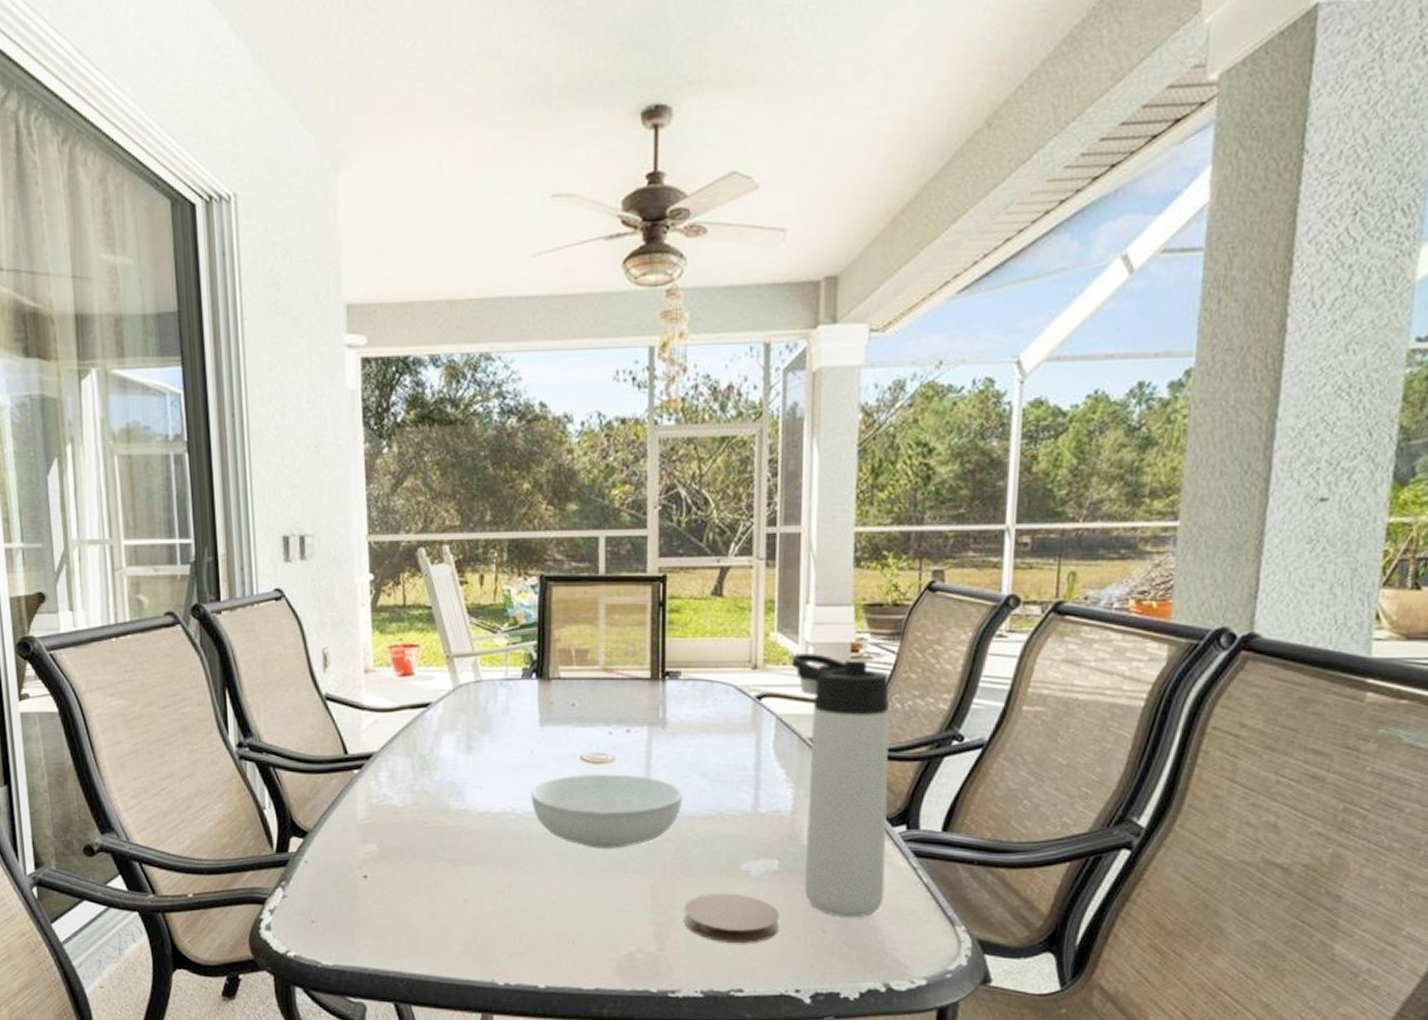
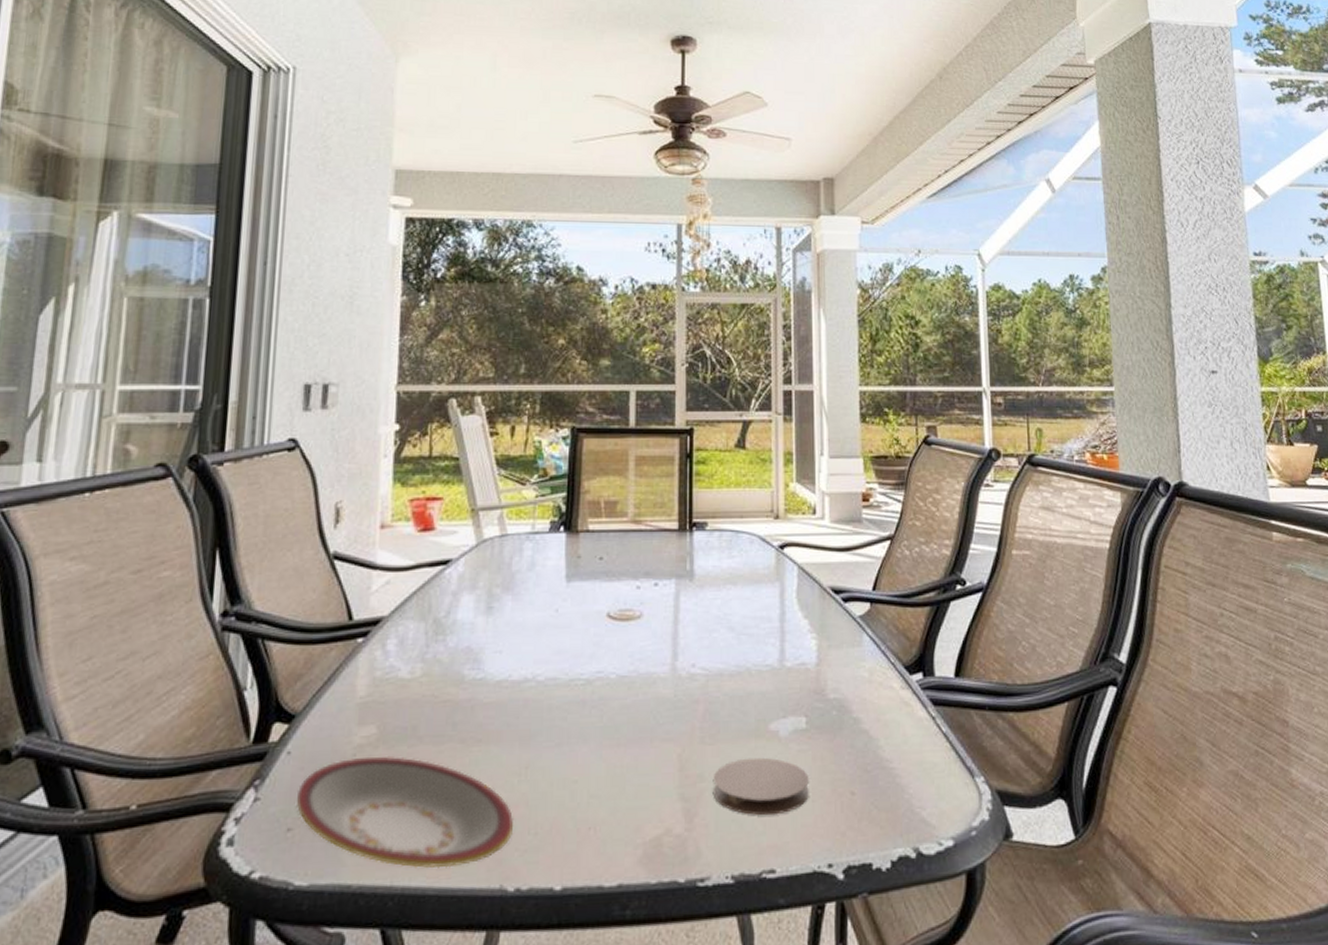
plate: none [317,869,501,962] -> present [297,755,514,869]
serving bowl: present [531,774,684,850] -> none [554,631,712,717]
thermos bottle: present [792,654,890,918] -> none [810,503,907,776]

